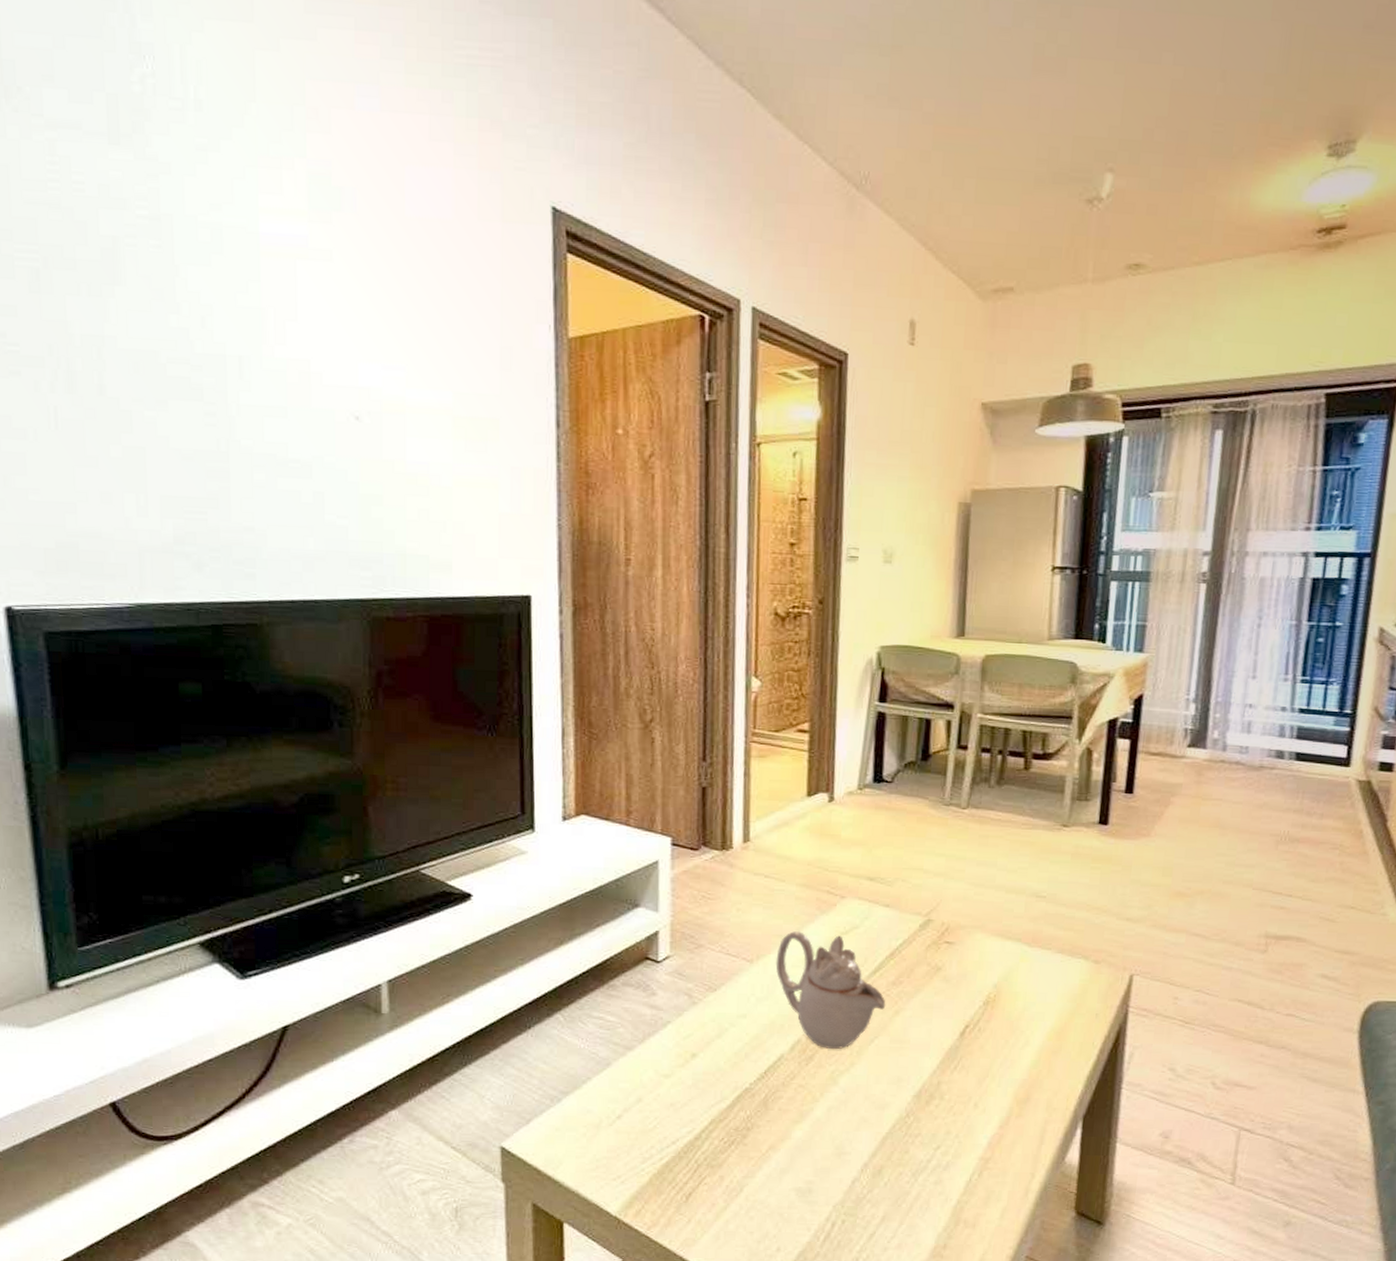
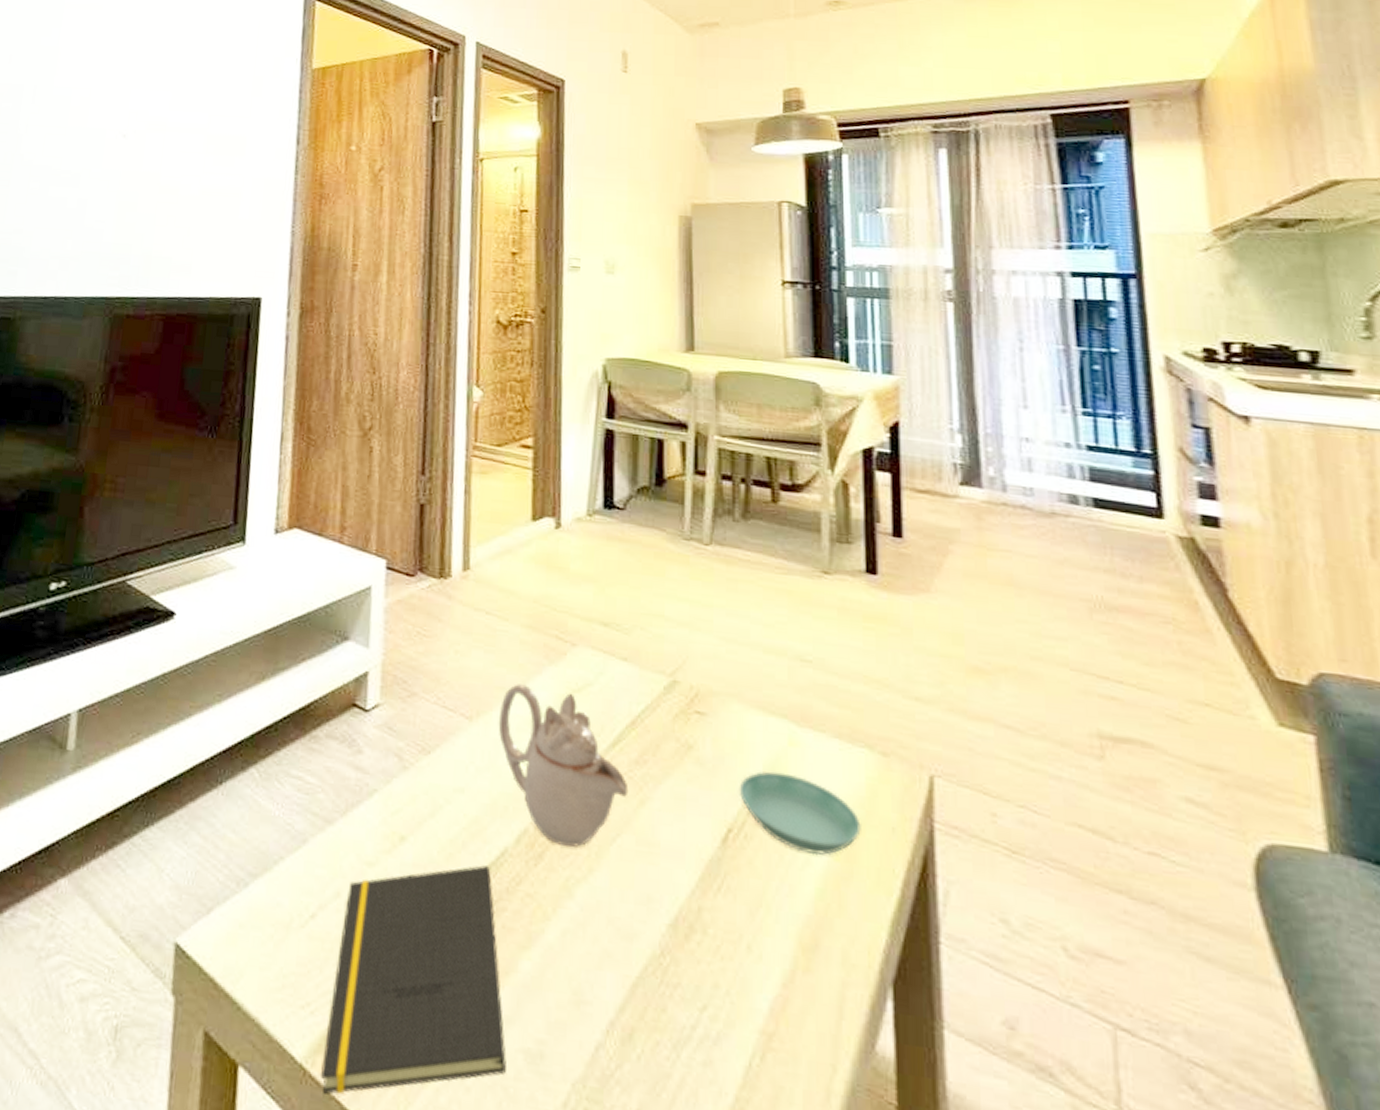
notepad: none [633,1068,782,1234] -> present [321,865,506,1095]
saucer: none [976,981,1072,1038] -> present [739,771,861,856]

